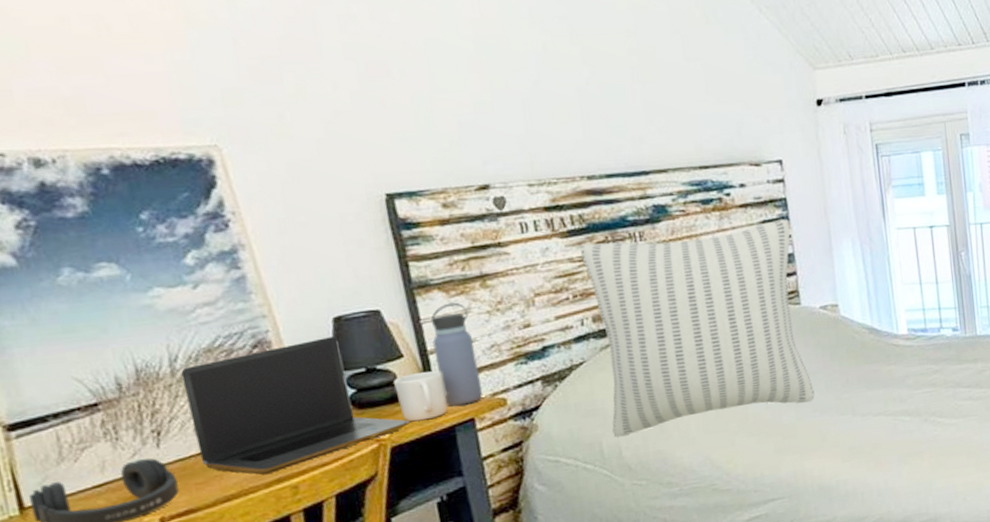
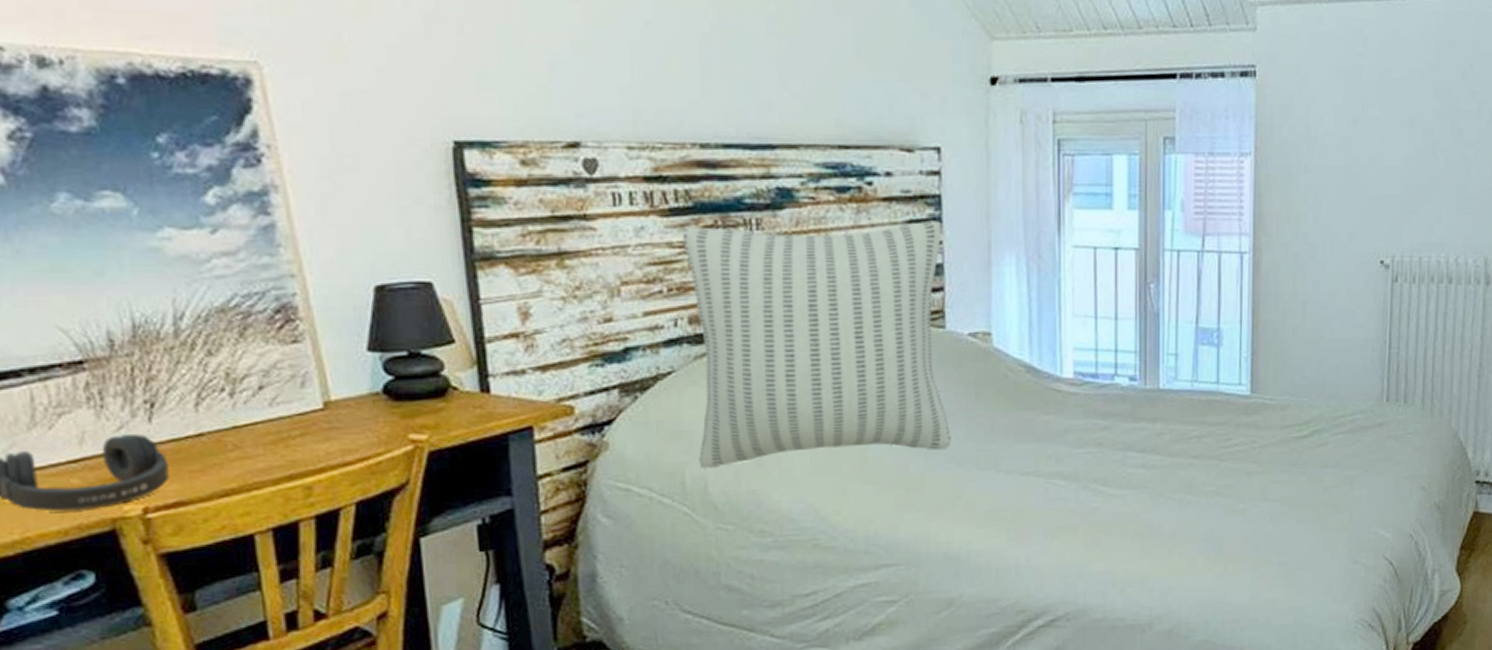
laptop computer: present [181,336,411,475] -> none [186,309,456,469]
mug: present [394,371,448,422] -> none [440,364,502,423]
water bottle: present [430,302,484,406] -> none [492,282,547,410]

